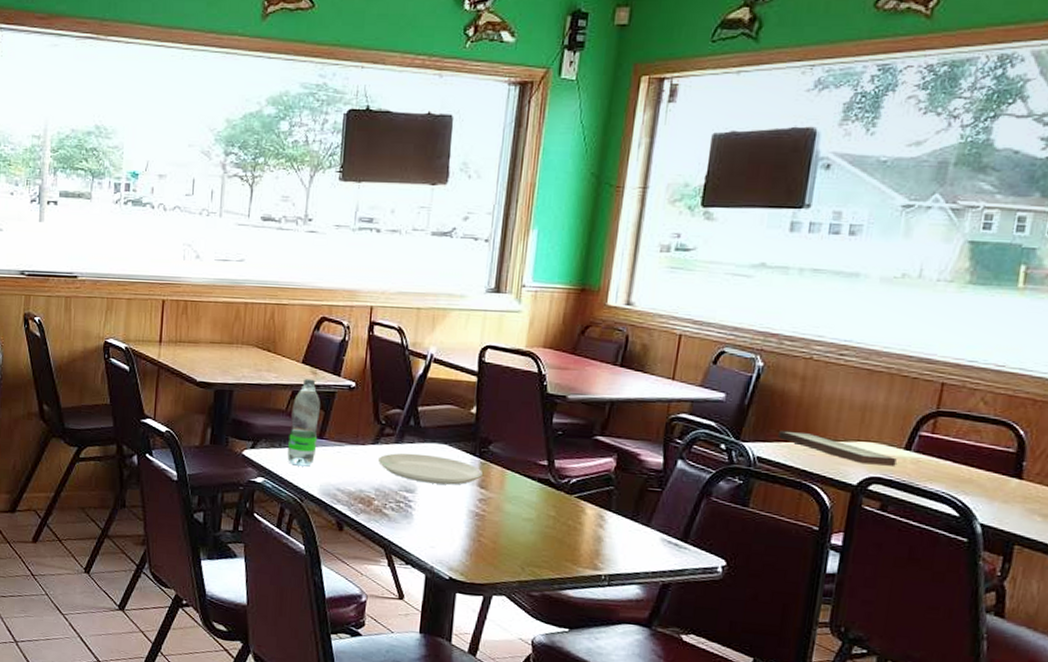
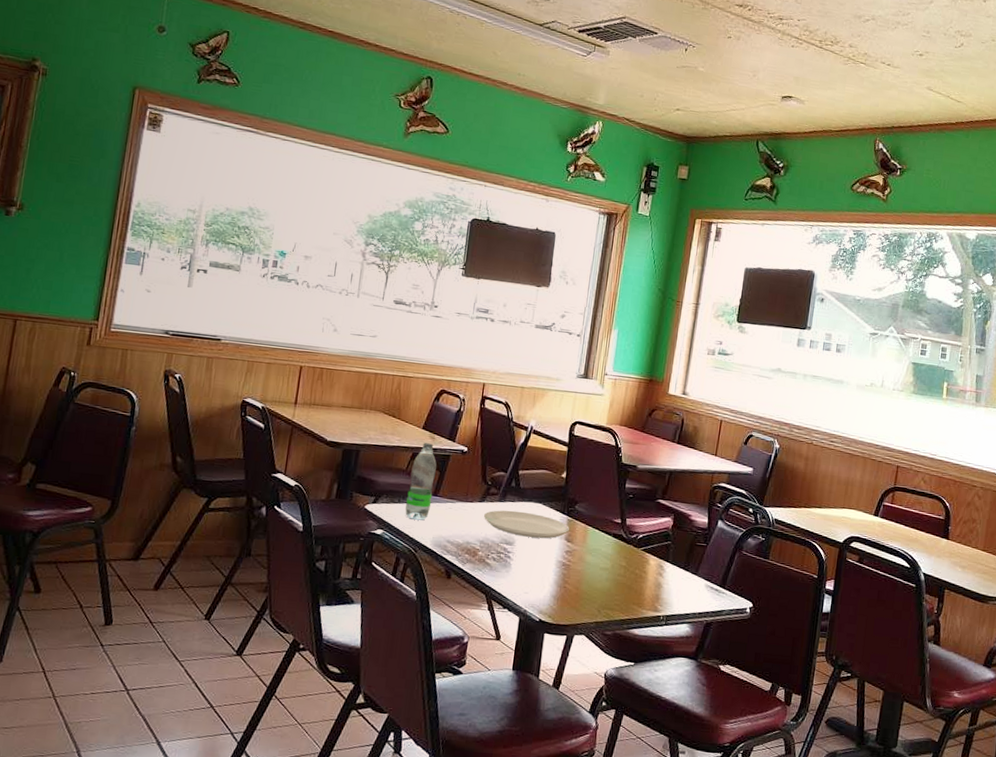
tray: present [777,430,897,466] -> none [789,498,869,528]

